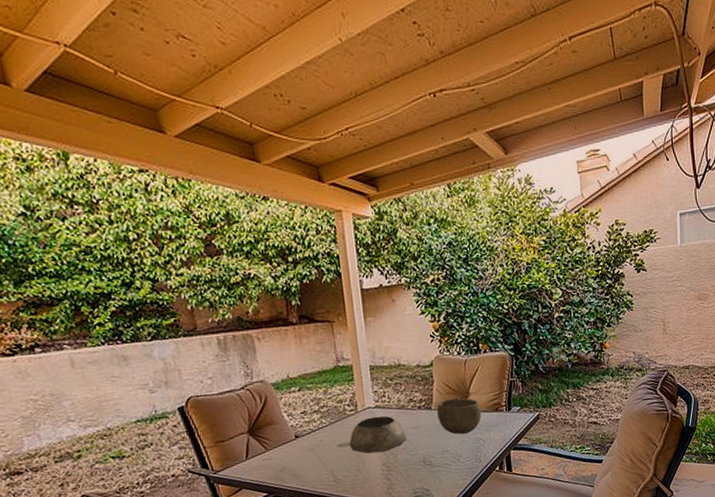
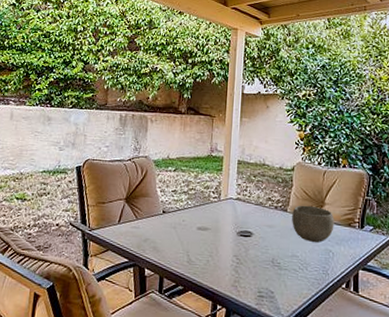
plant pot: present [349,415,407,454] -> none [207,207,260,244]

